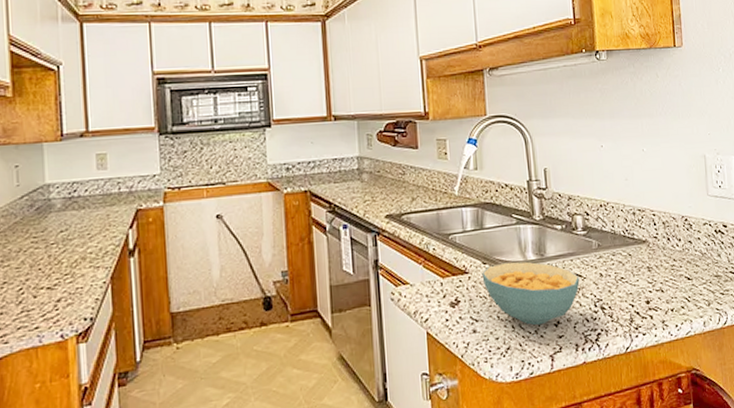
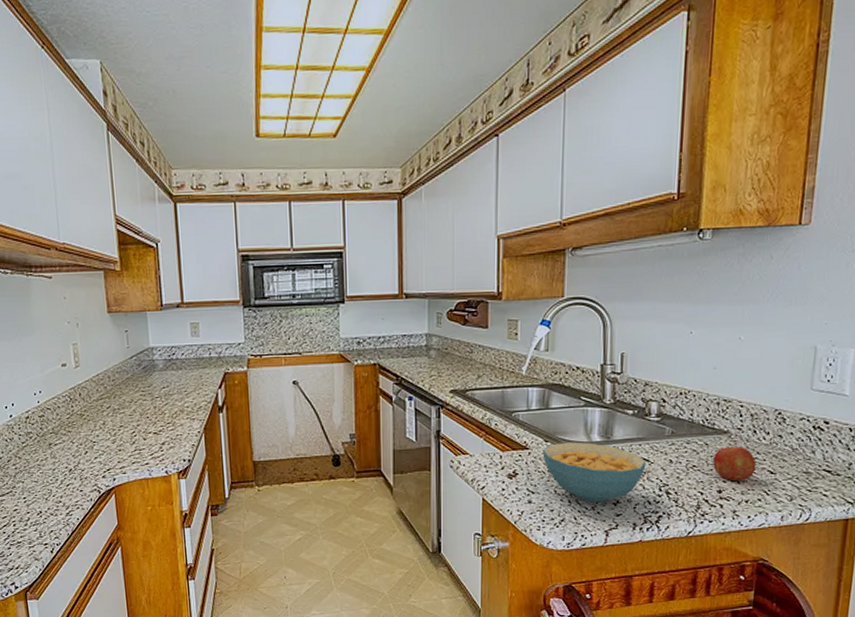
fruit: none [637,255,675,290] -> present [713,446,756,481]

